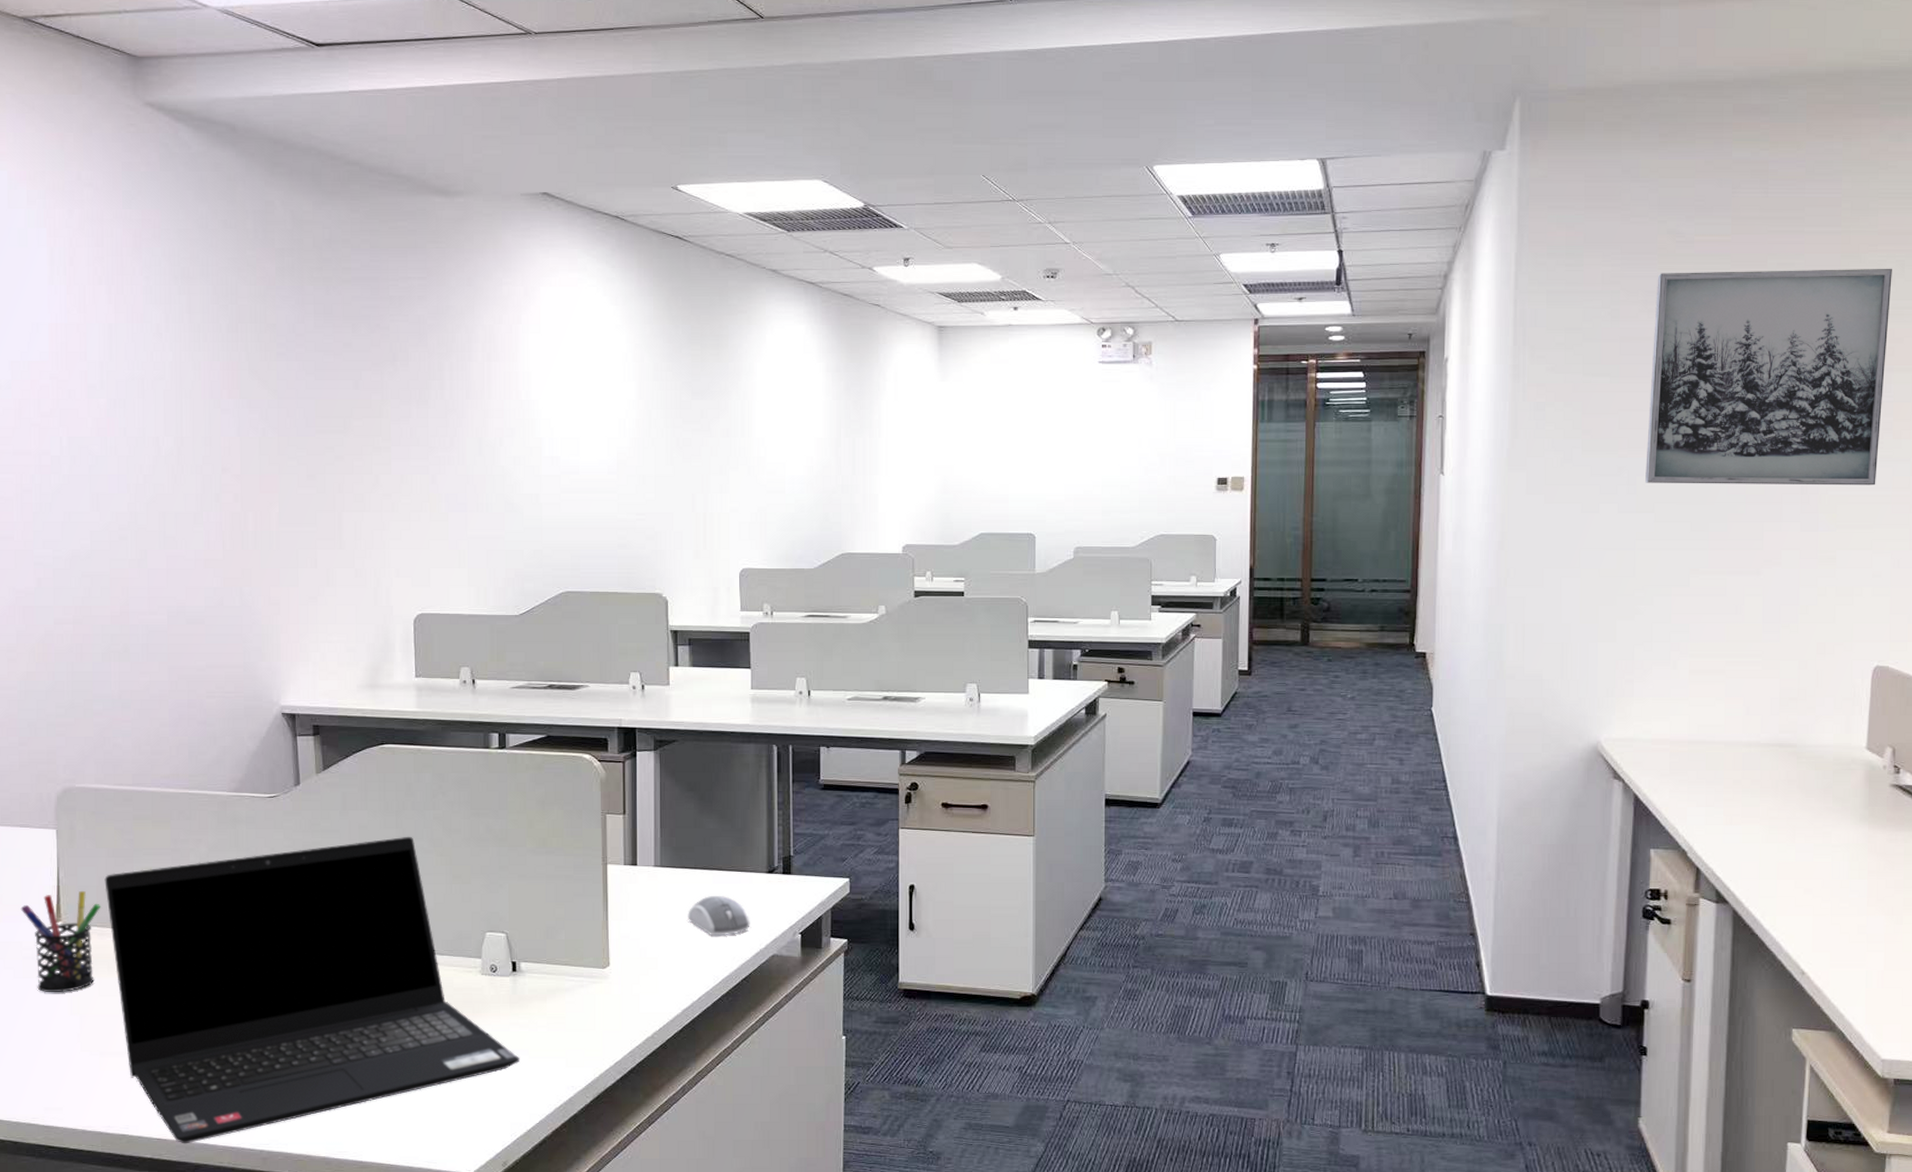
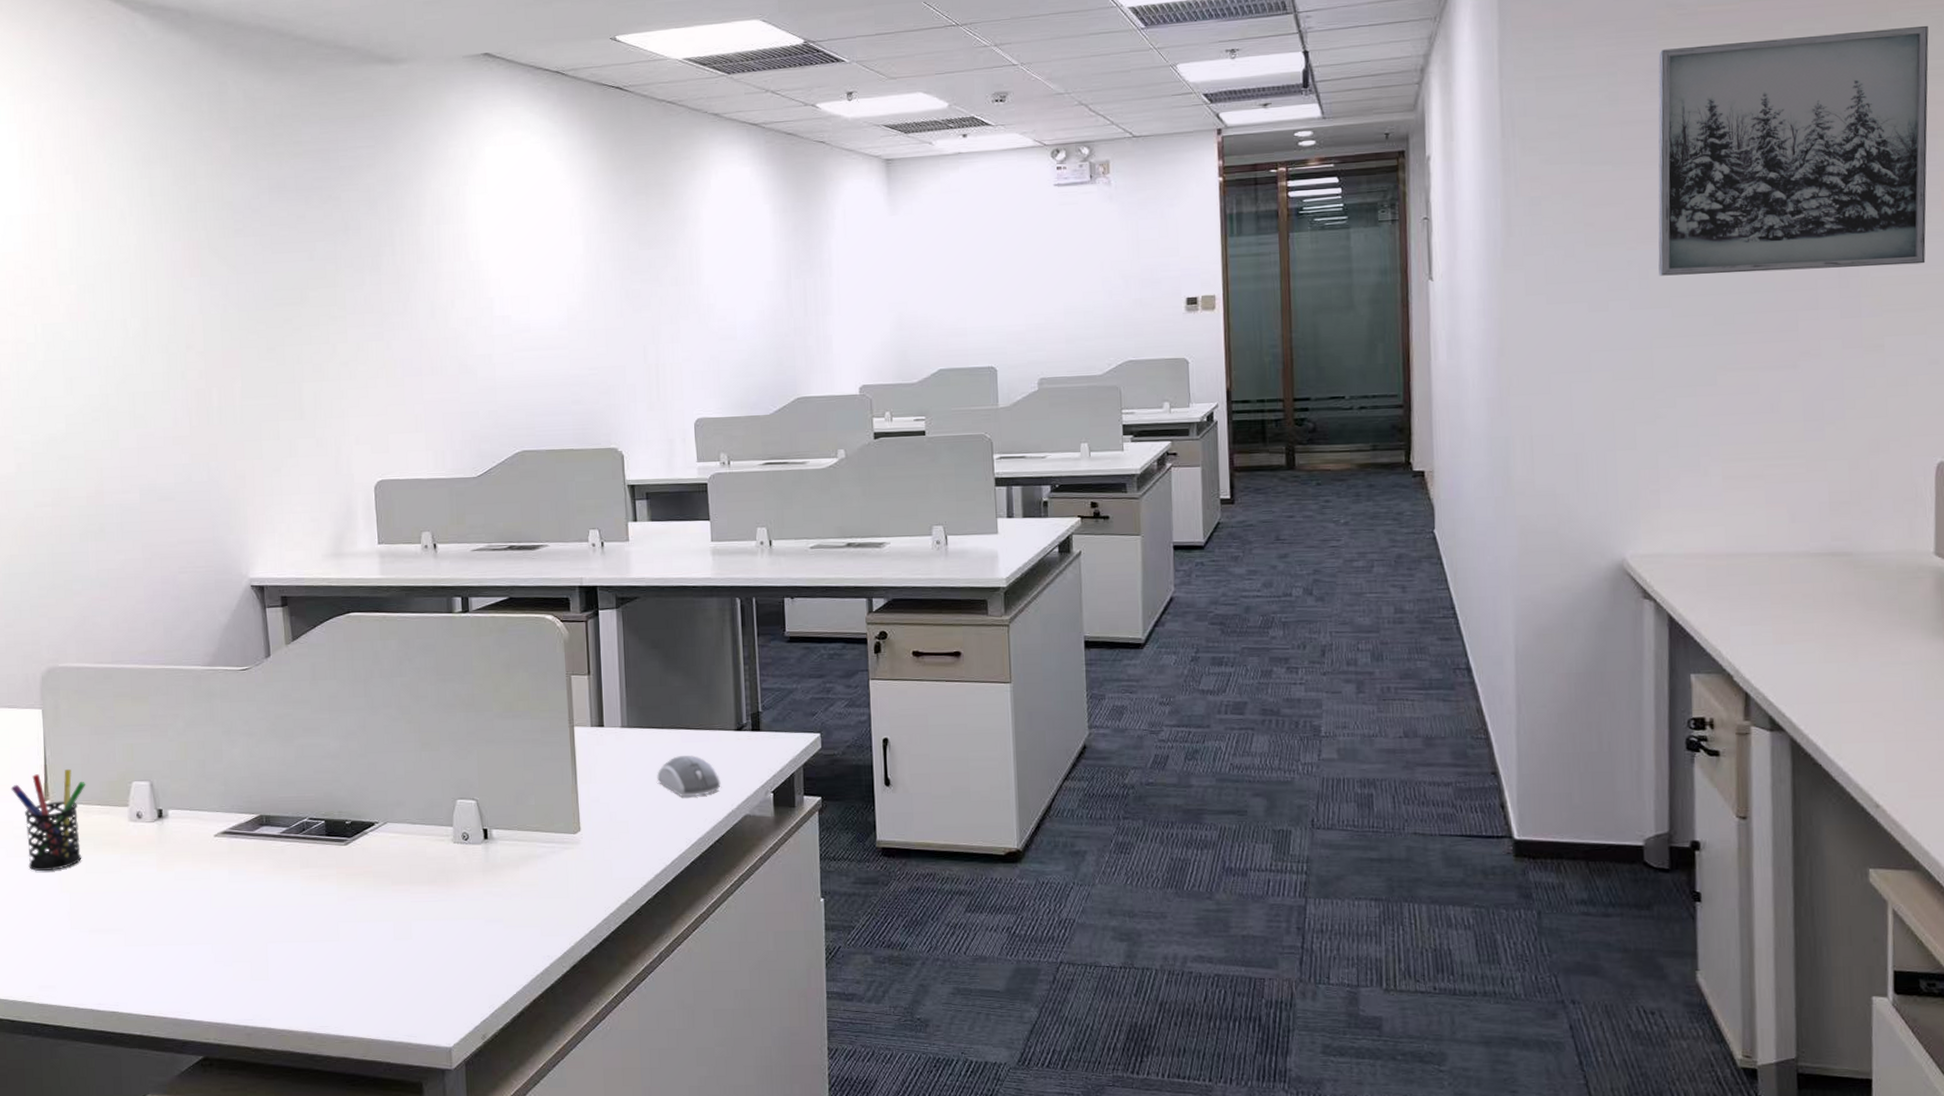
laptop computer: present [104,836,521,1144] -> none [88,704,496,1021]

